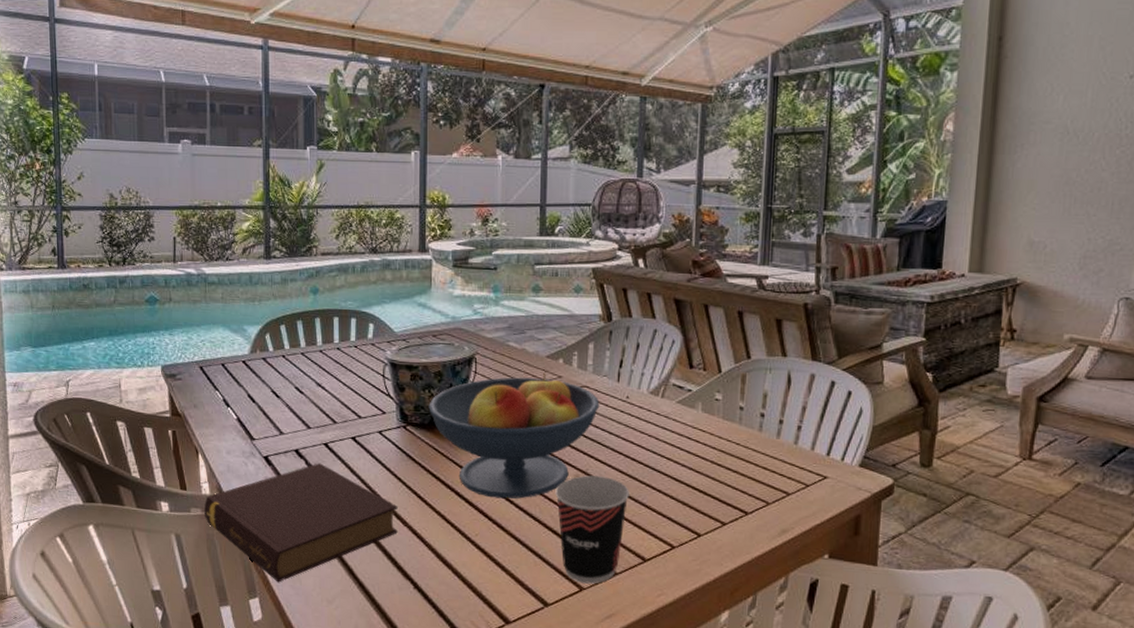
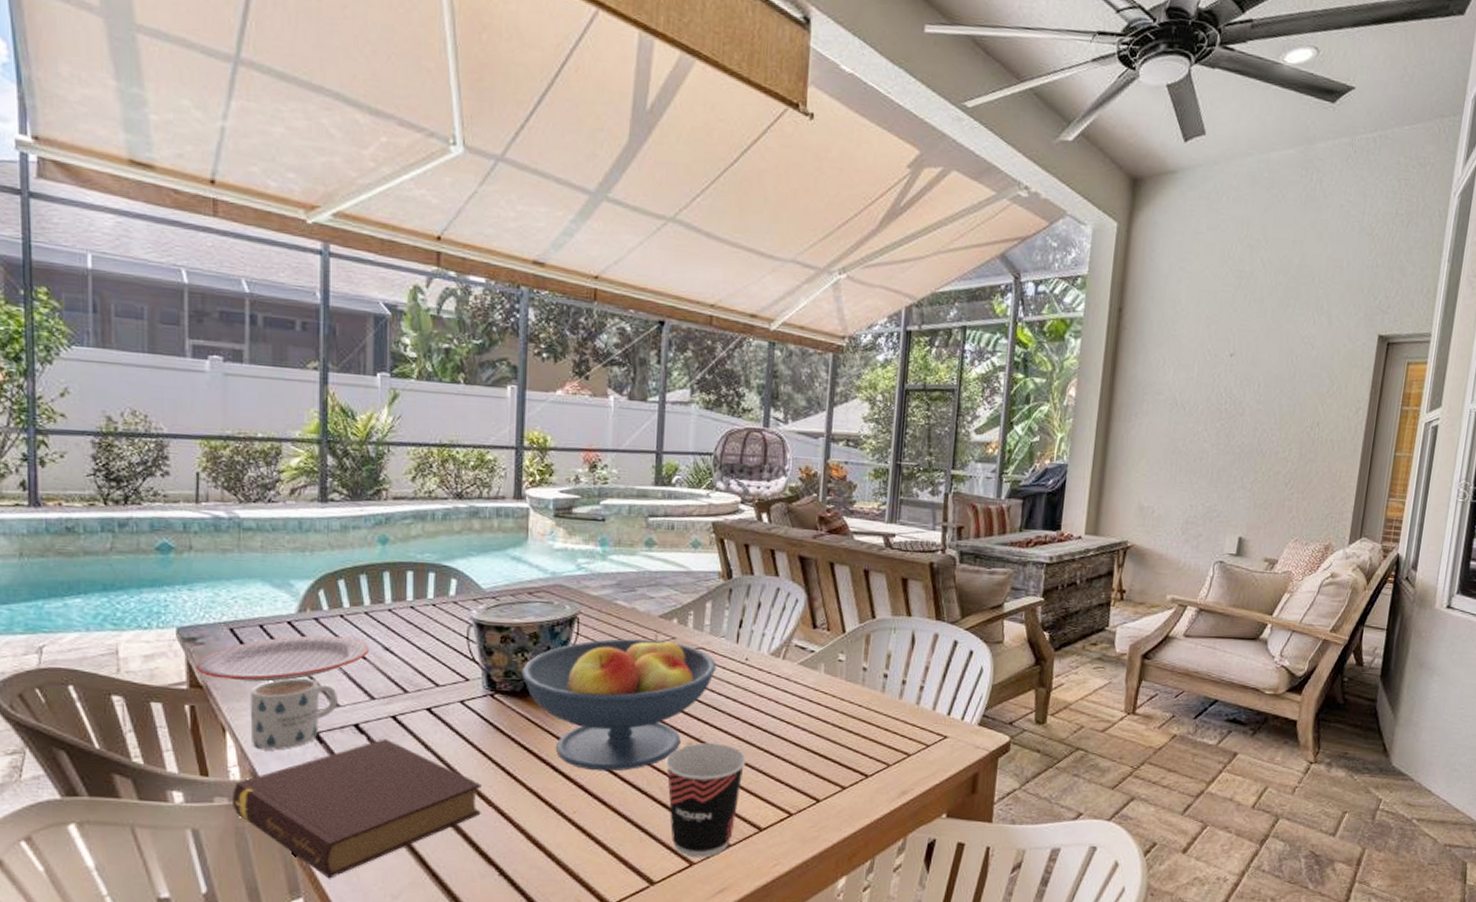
plate: none [176,373,306,412] -> present [196,635,370,682]
mug: none [215,409,282,471] -> present [250,677,338,751]

